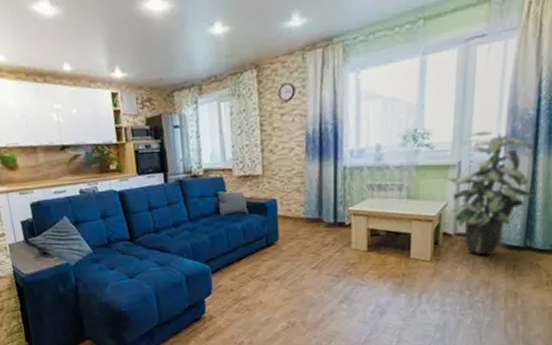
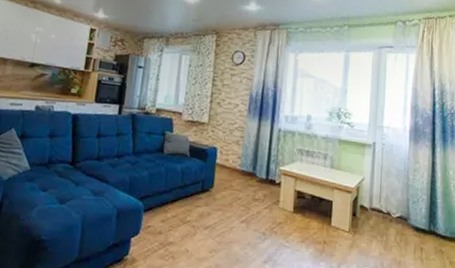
indoor plant: present [448,130,535,255] -> none [365,119,436,234]

